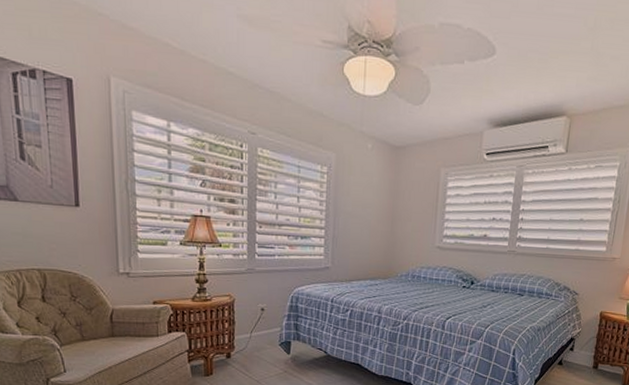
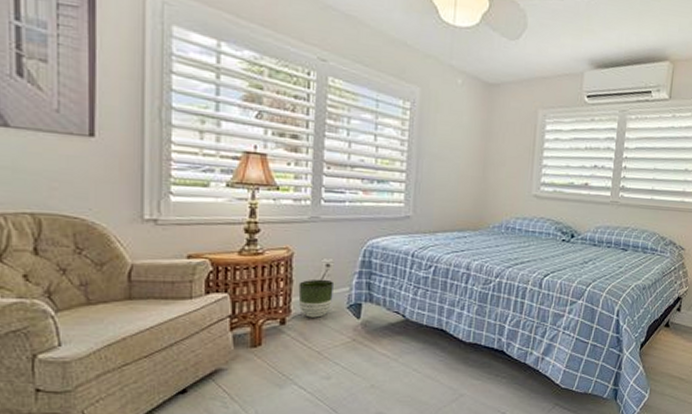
planter: none [240,321,269,353] -> present [298,279,335,318]

